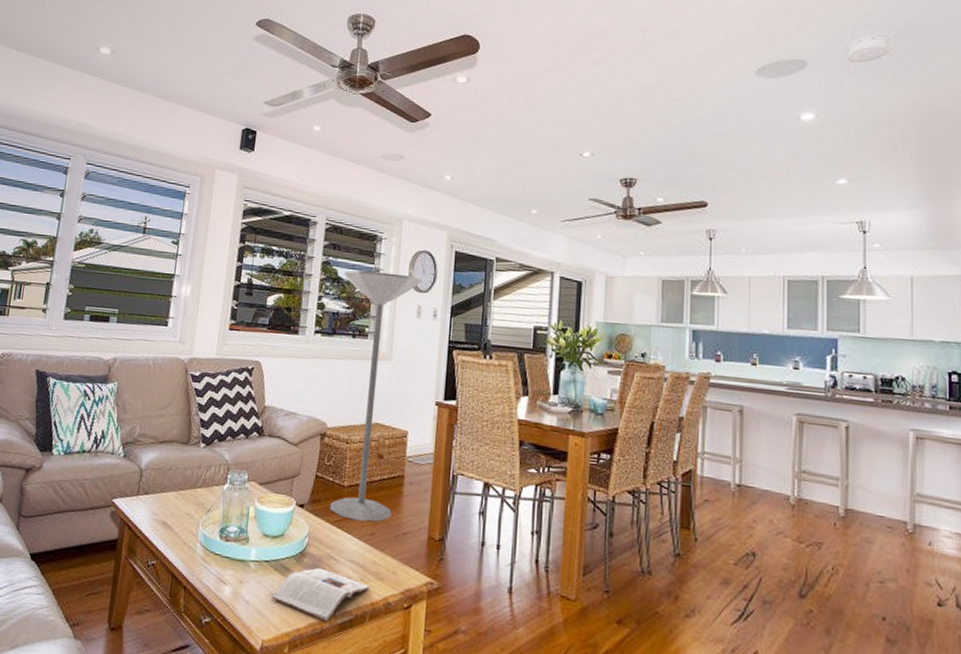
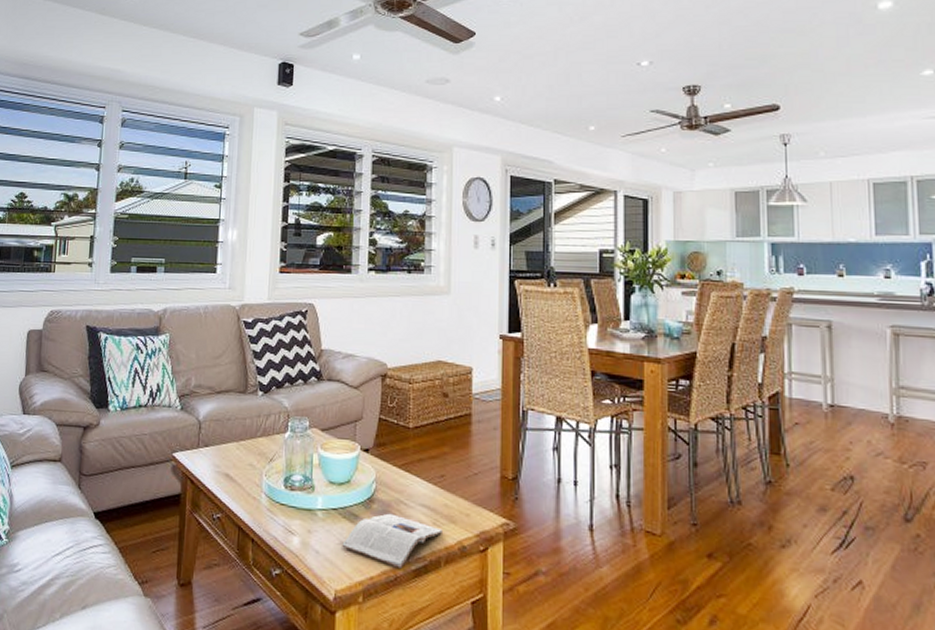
floor lamp: present [329,270,422,522] -> none [394,202,477,464]

